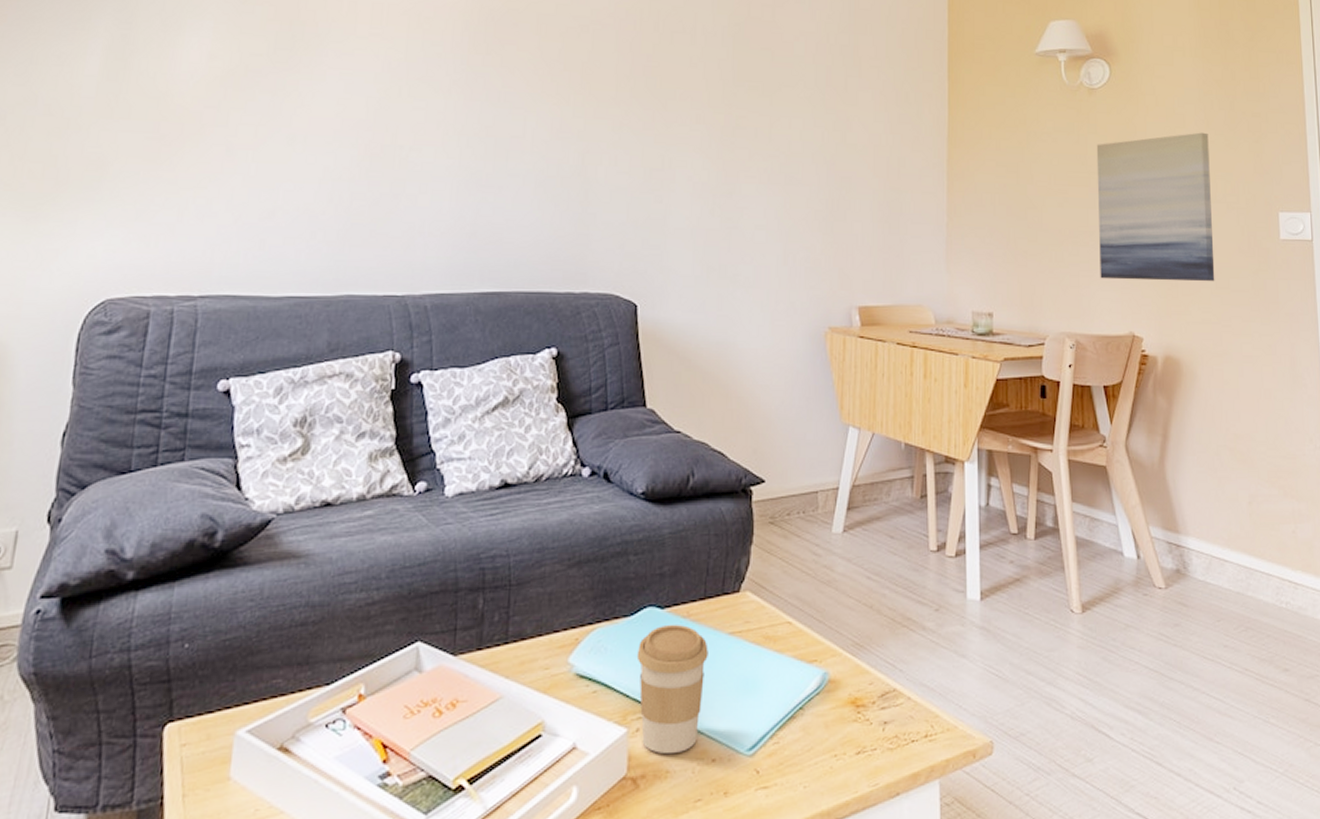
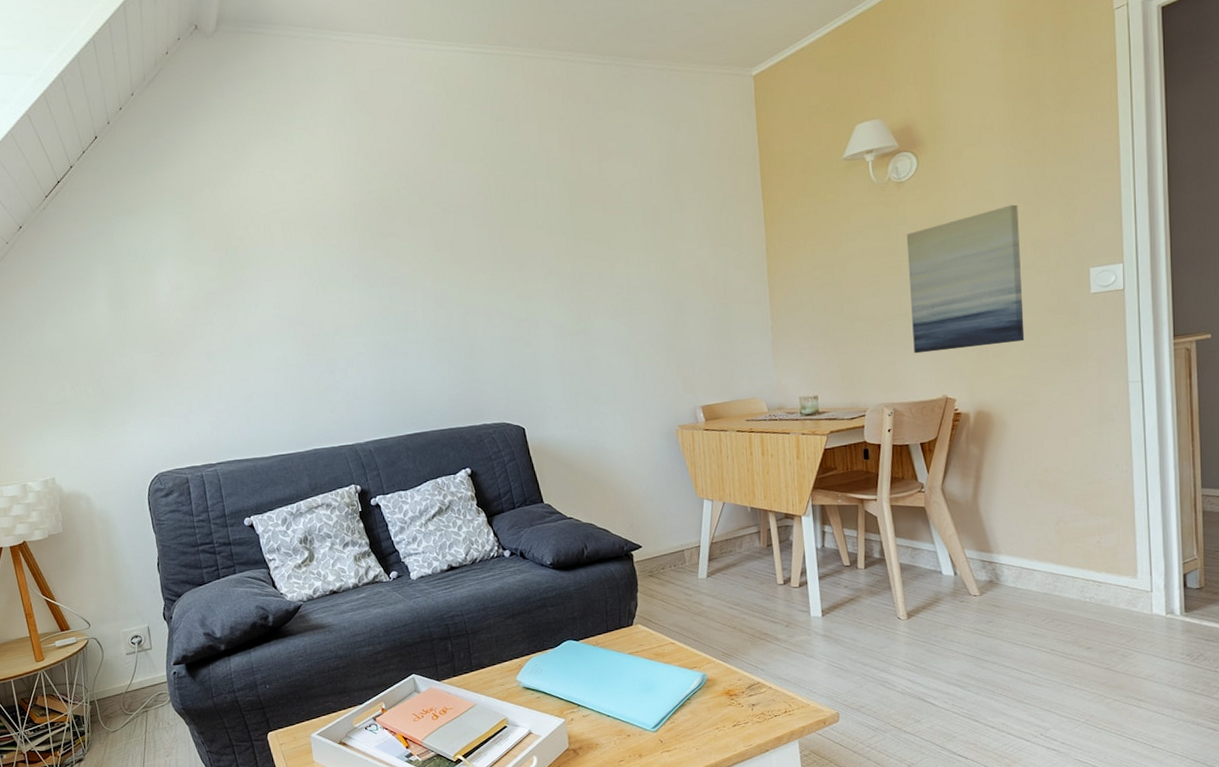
coffee cup: present [636,624,708,755] -> none [563,650,615,734]

